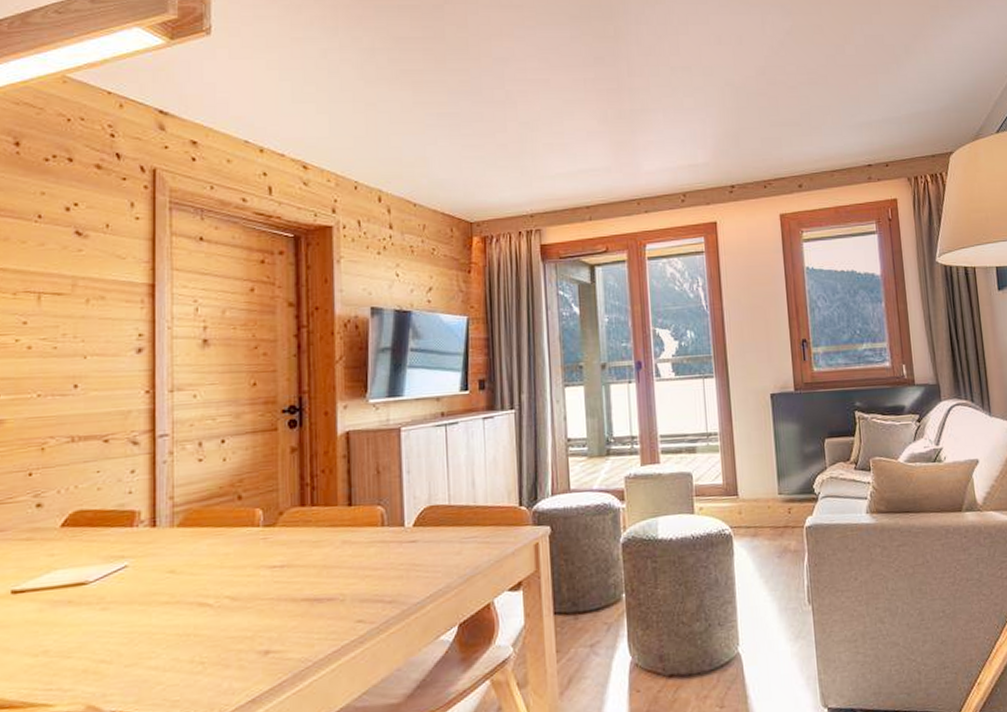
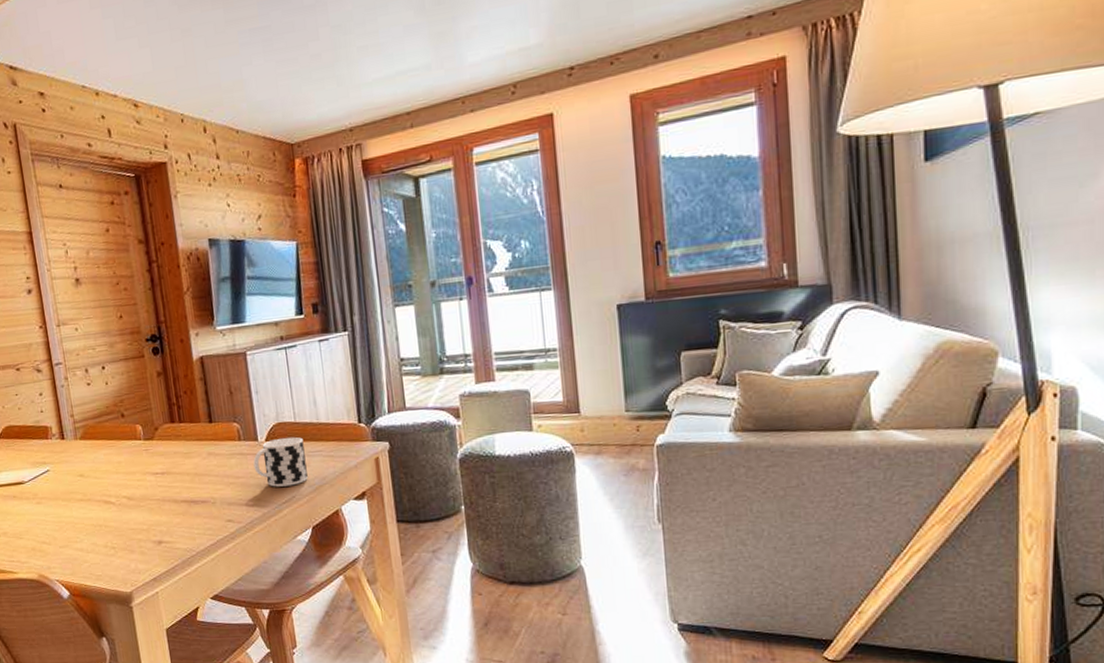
cup: none [396,521,458,579] -> present [253,436,308,487]

